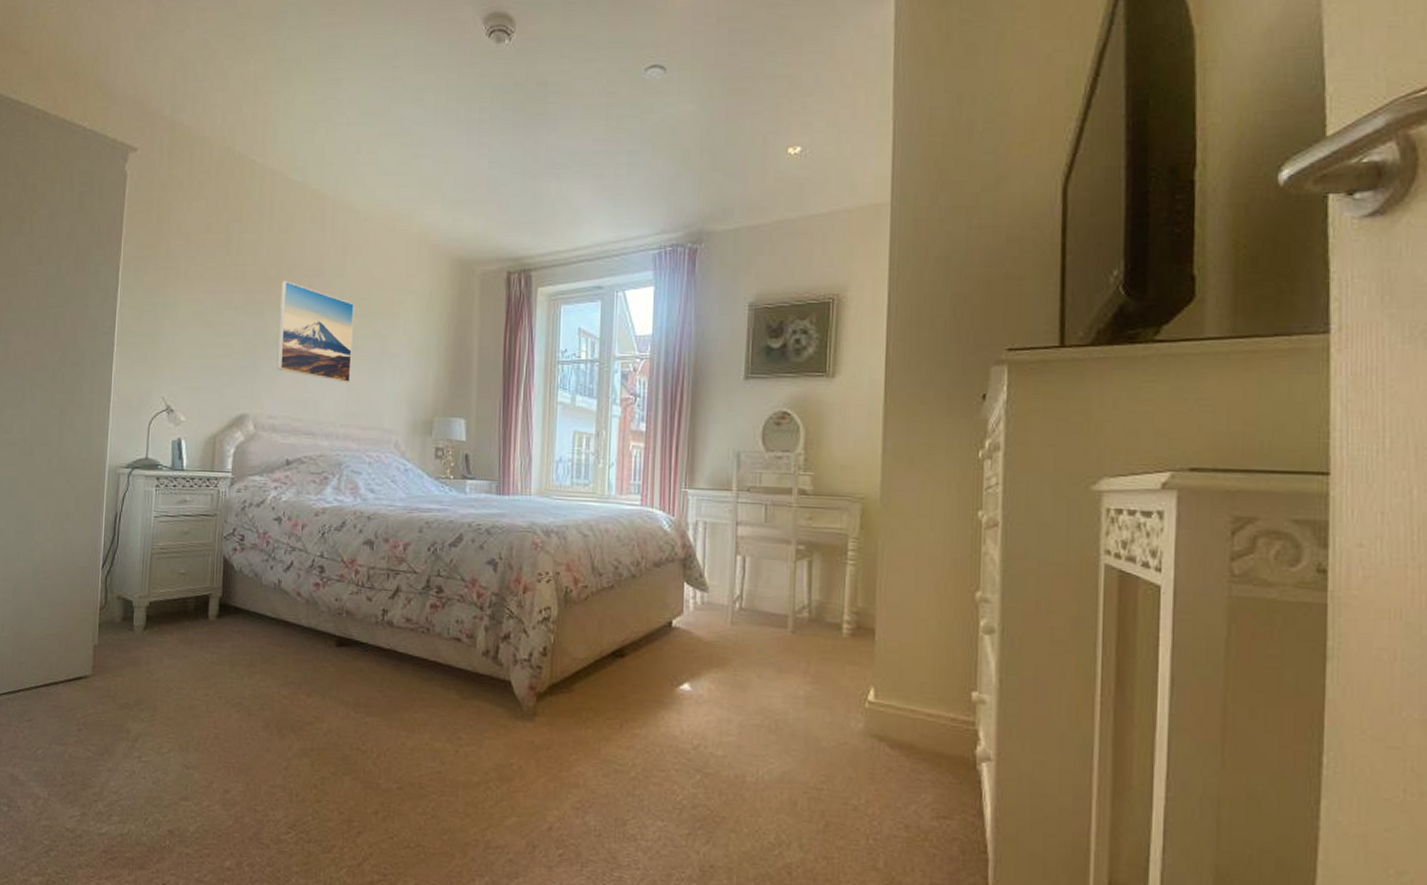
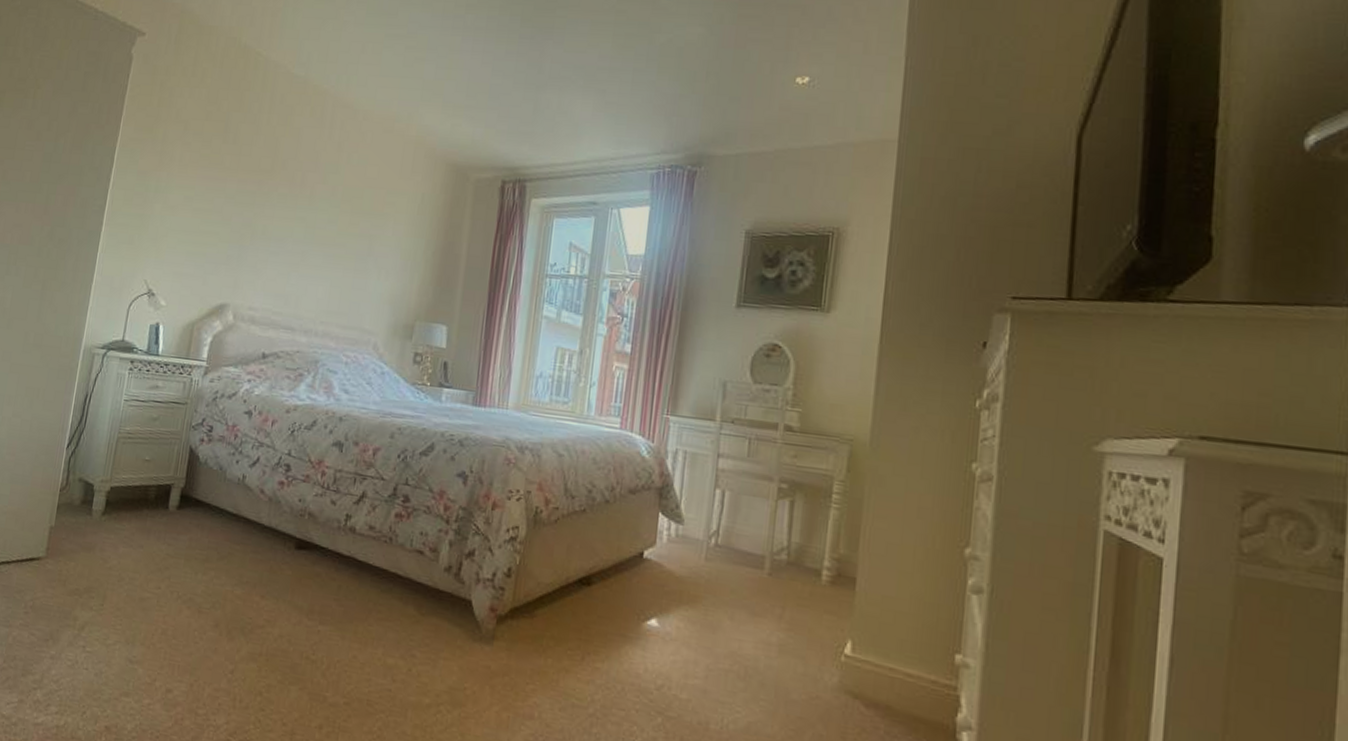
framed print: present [277,280,355,383] -> none [262,173,346,281]

